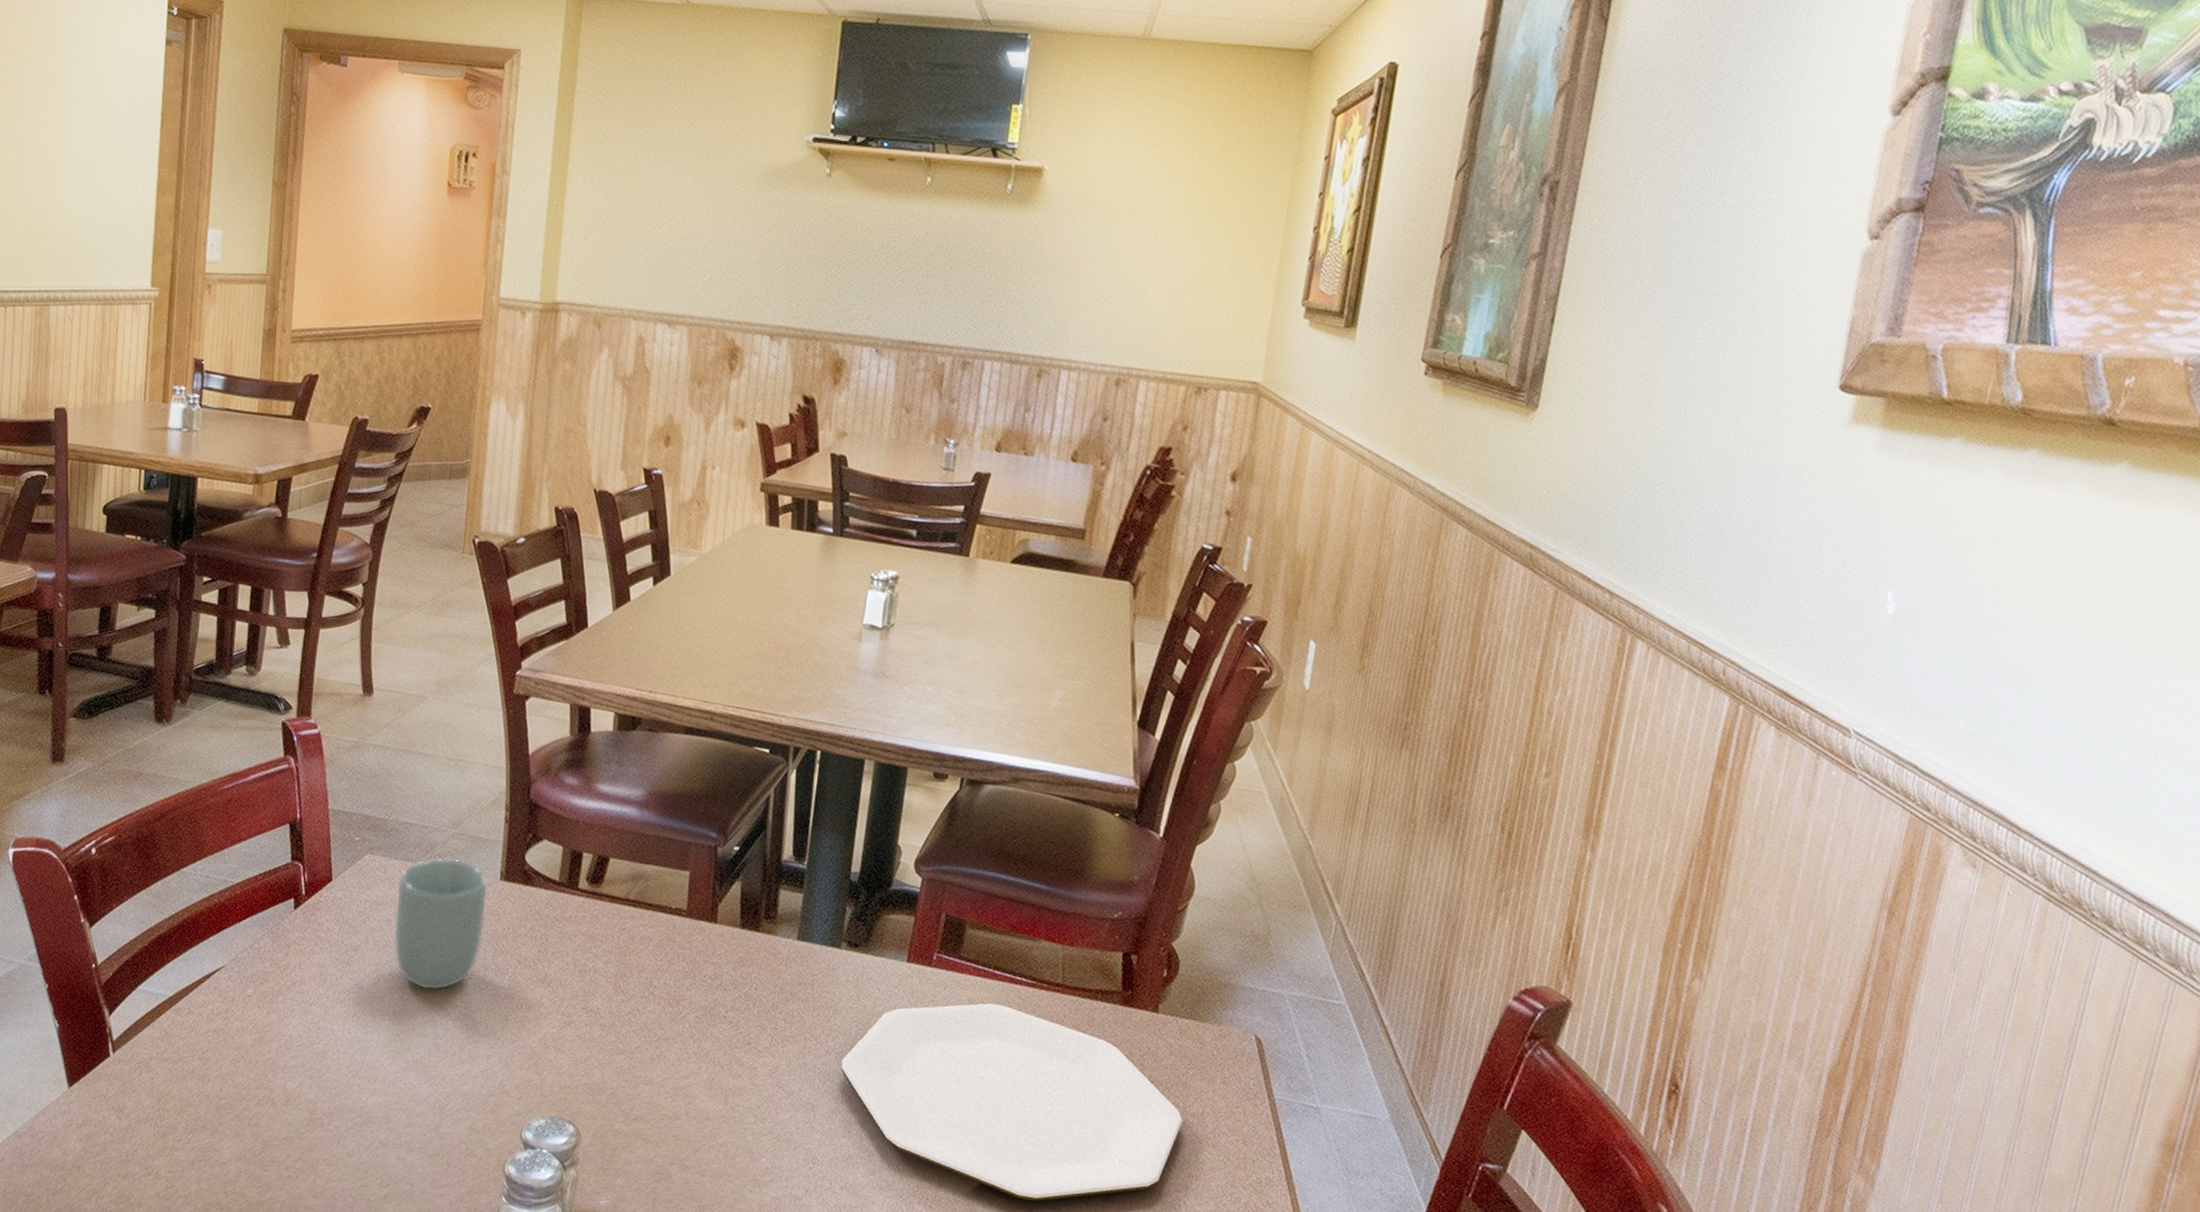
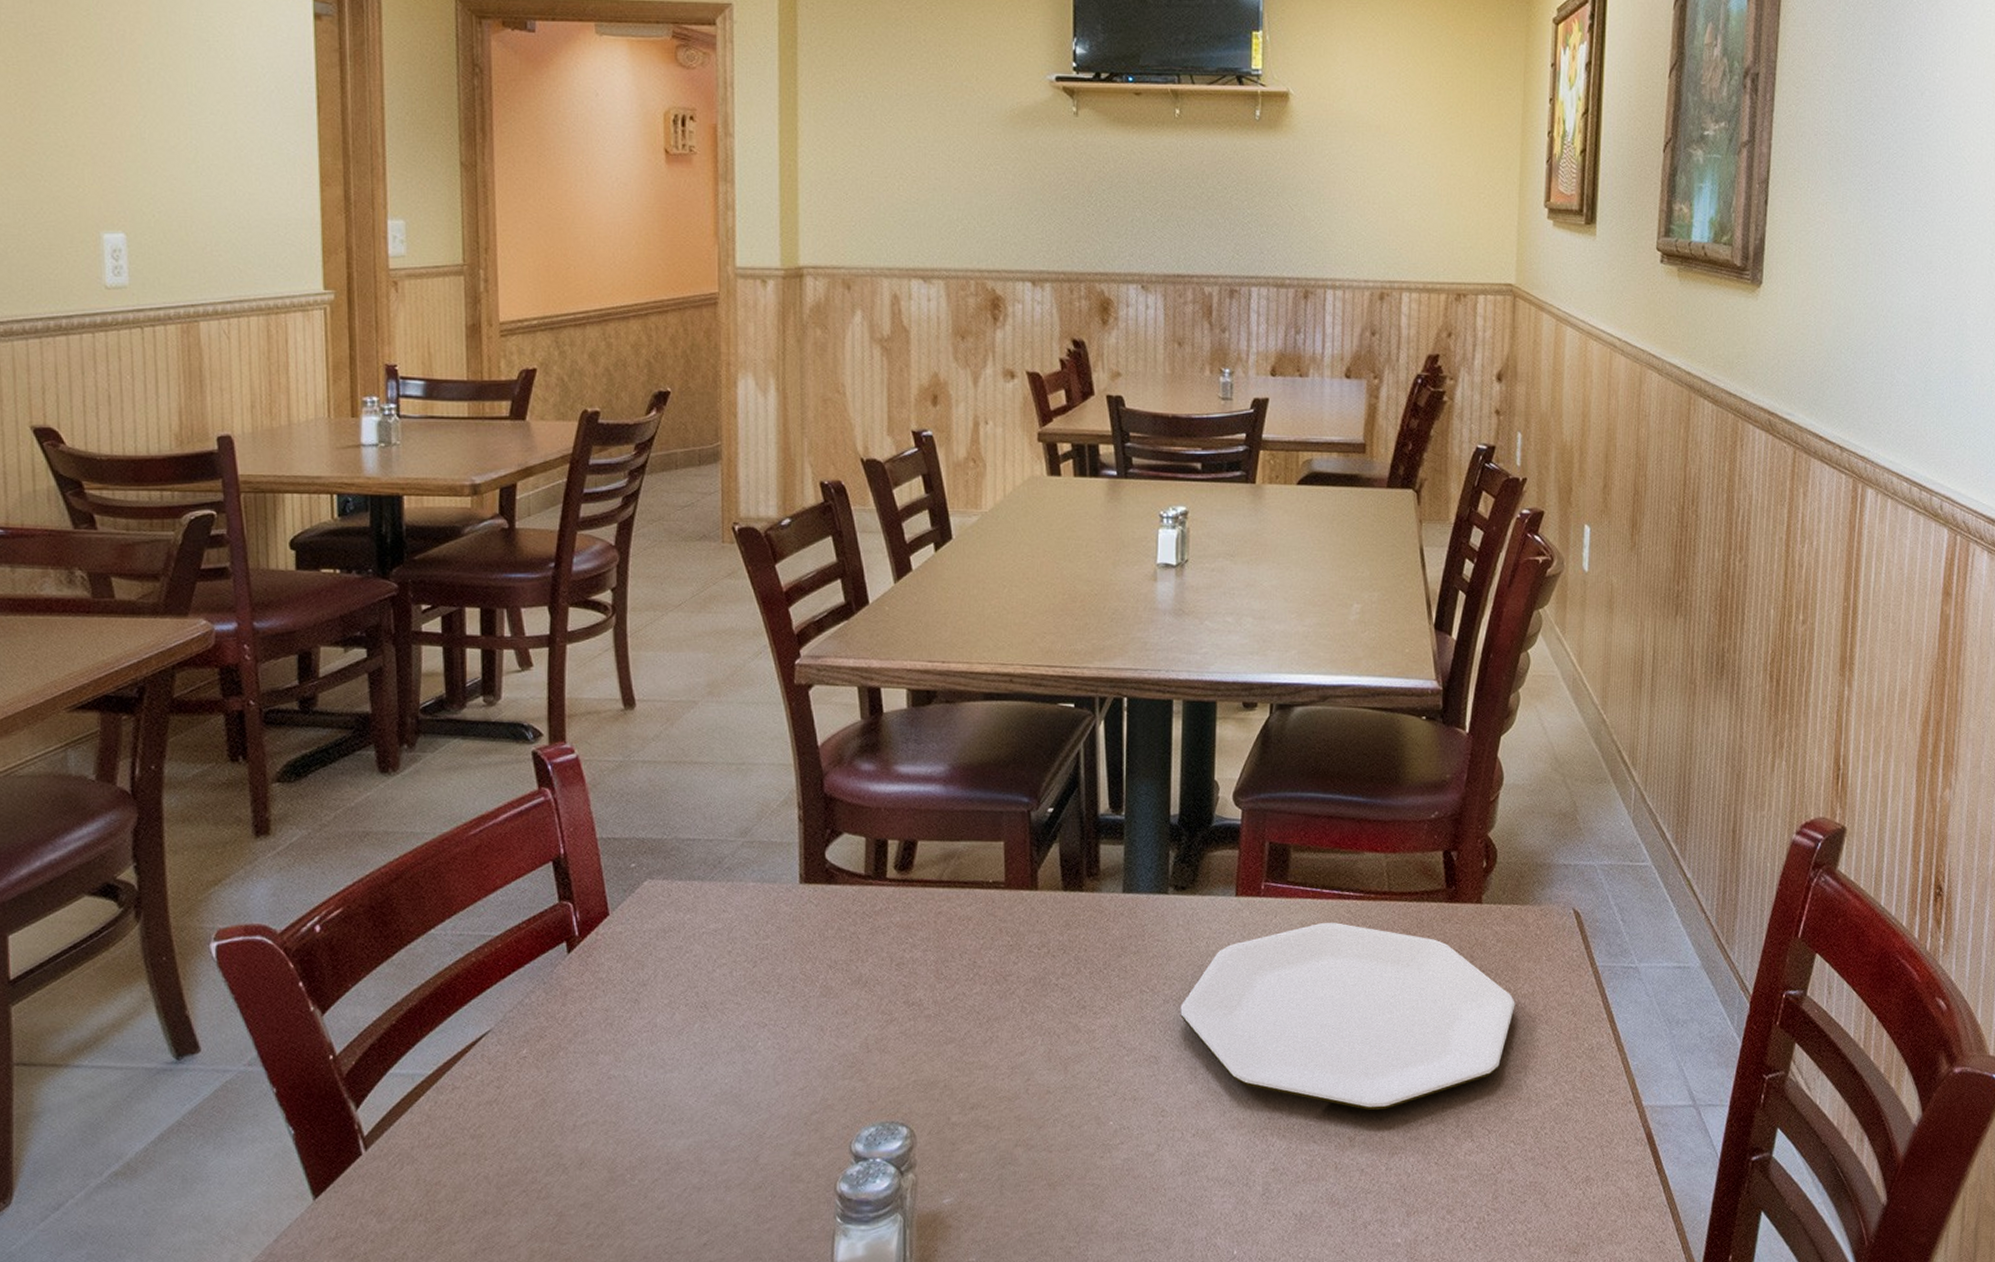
cup: present [394,858,488,990] -> none [685,870,787,1013]

